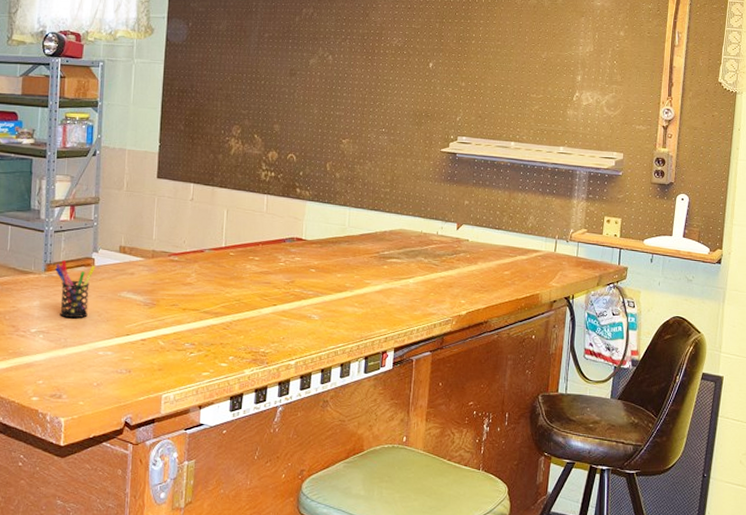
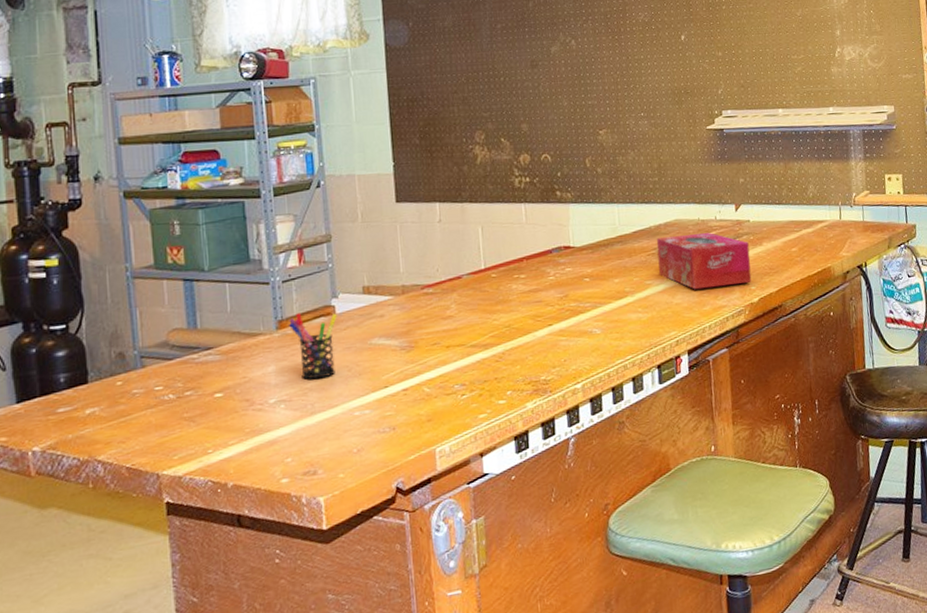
tissue box: none [378,243,465,297] -> present [656,233,752,290]

